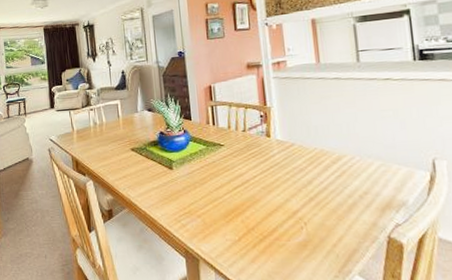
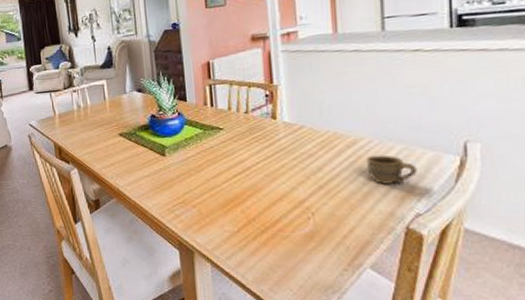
cup: none [350,170,395,197] -> present [367,155,417,184]

